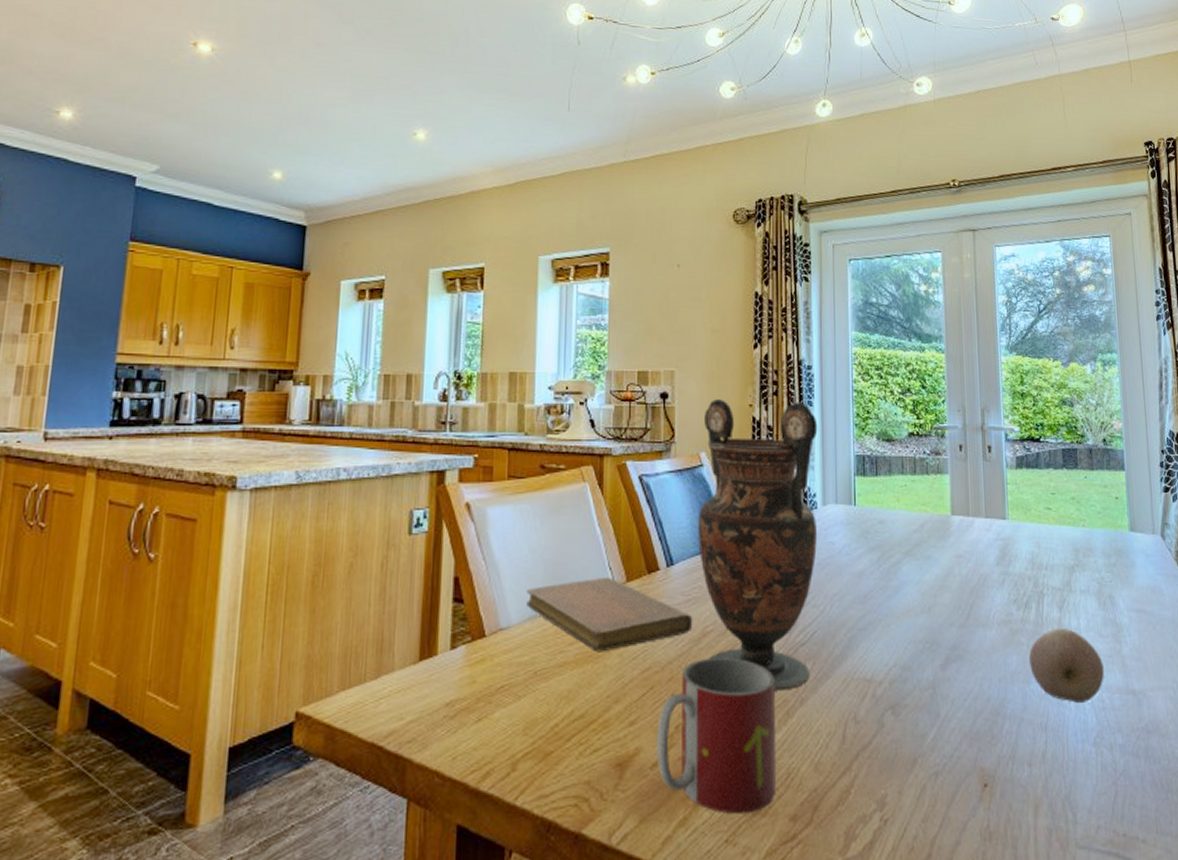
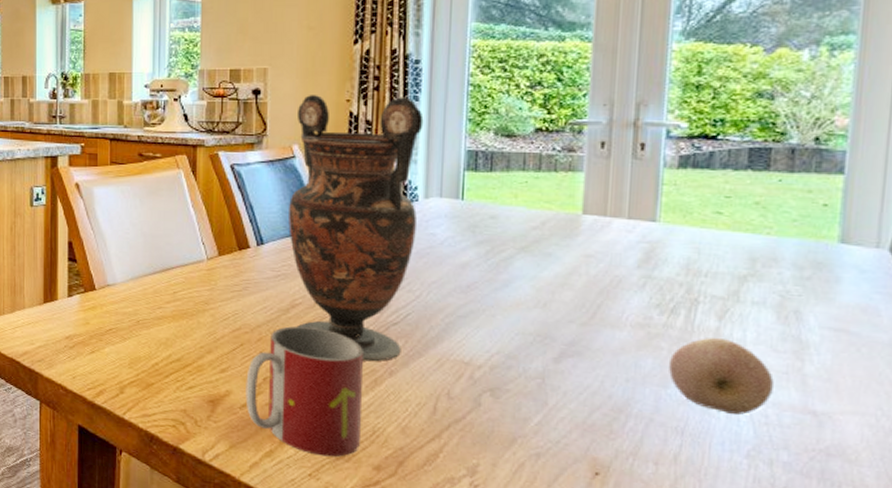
notebook: present [526,576,693,653] -> none [129,250,282,312]

